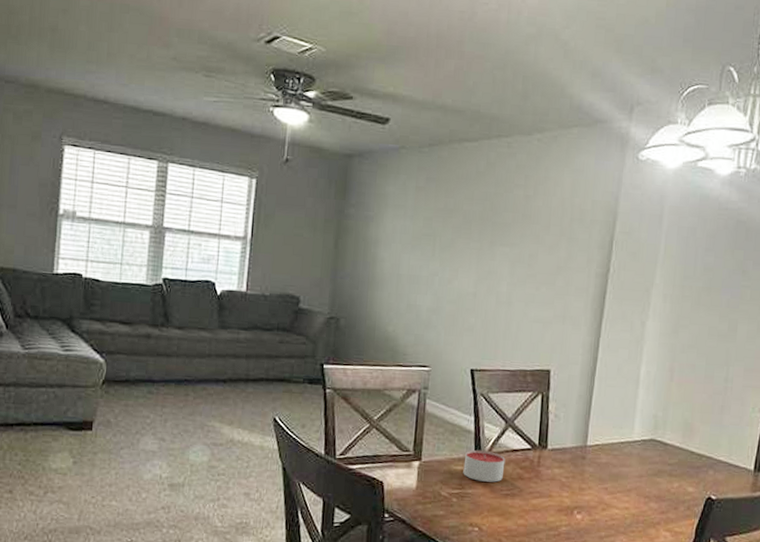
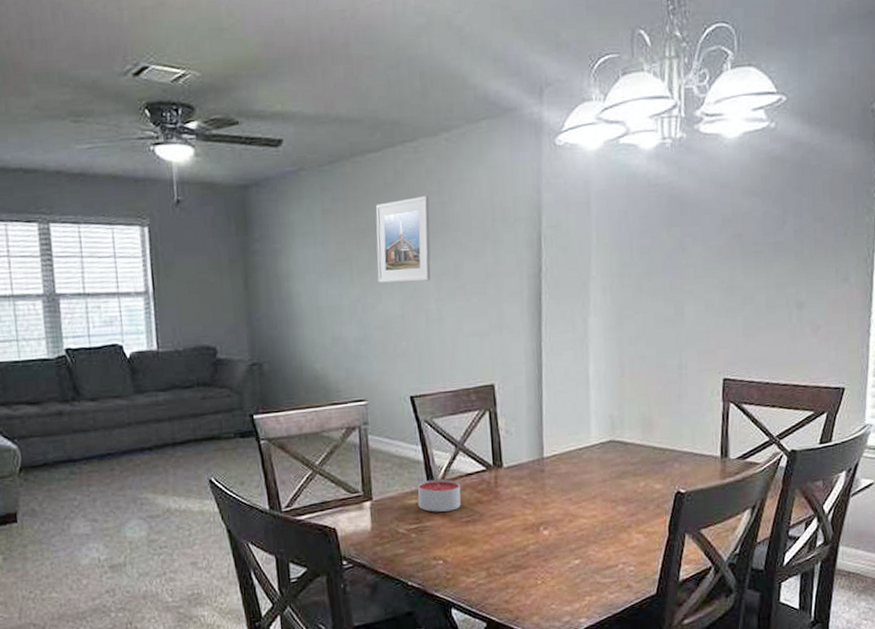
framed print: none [457,187,515,266] -> present [375,195,431,283]

